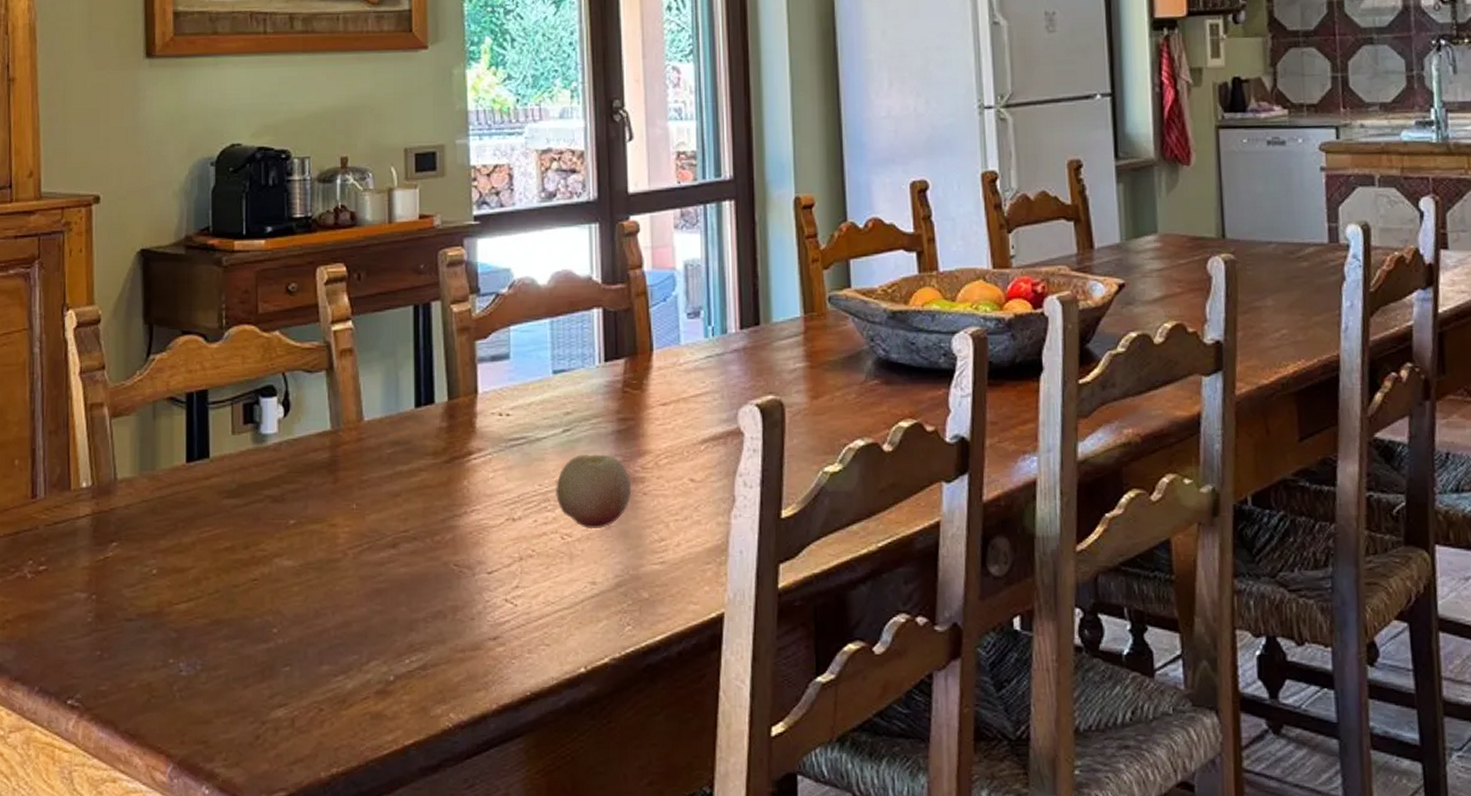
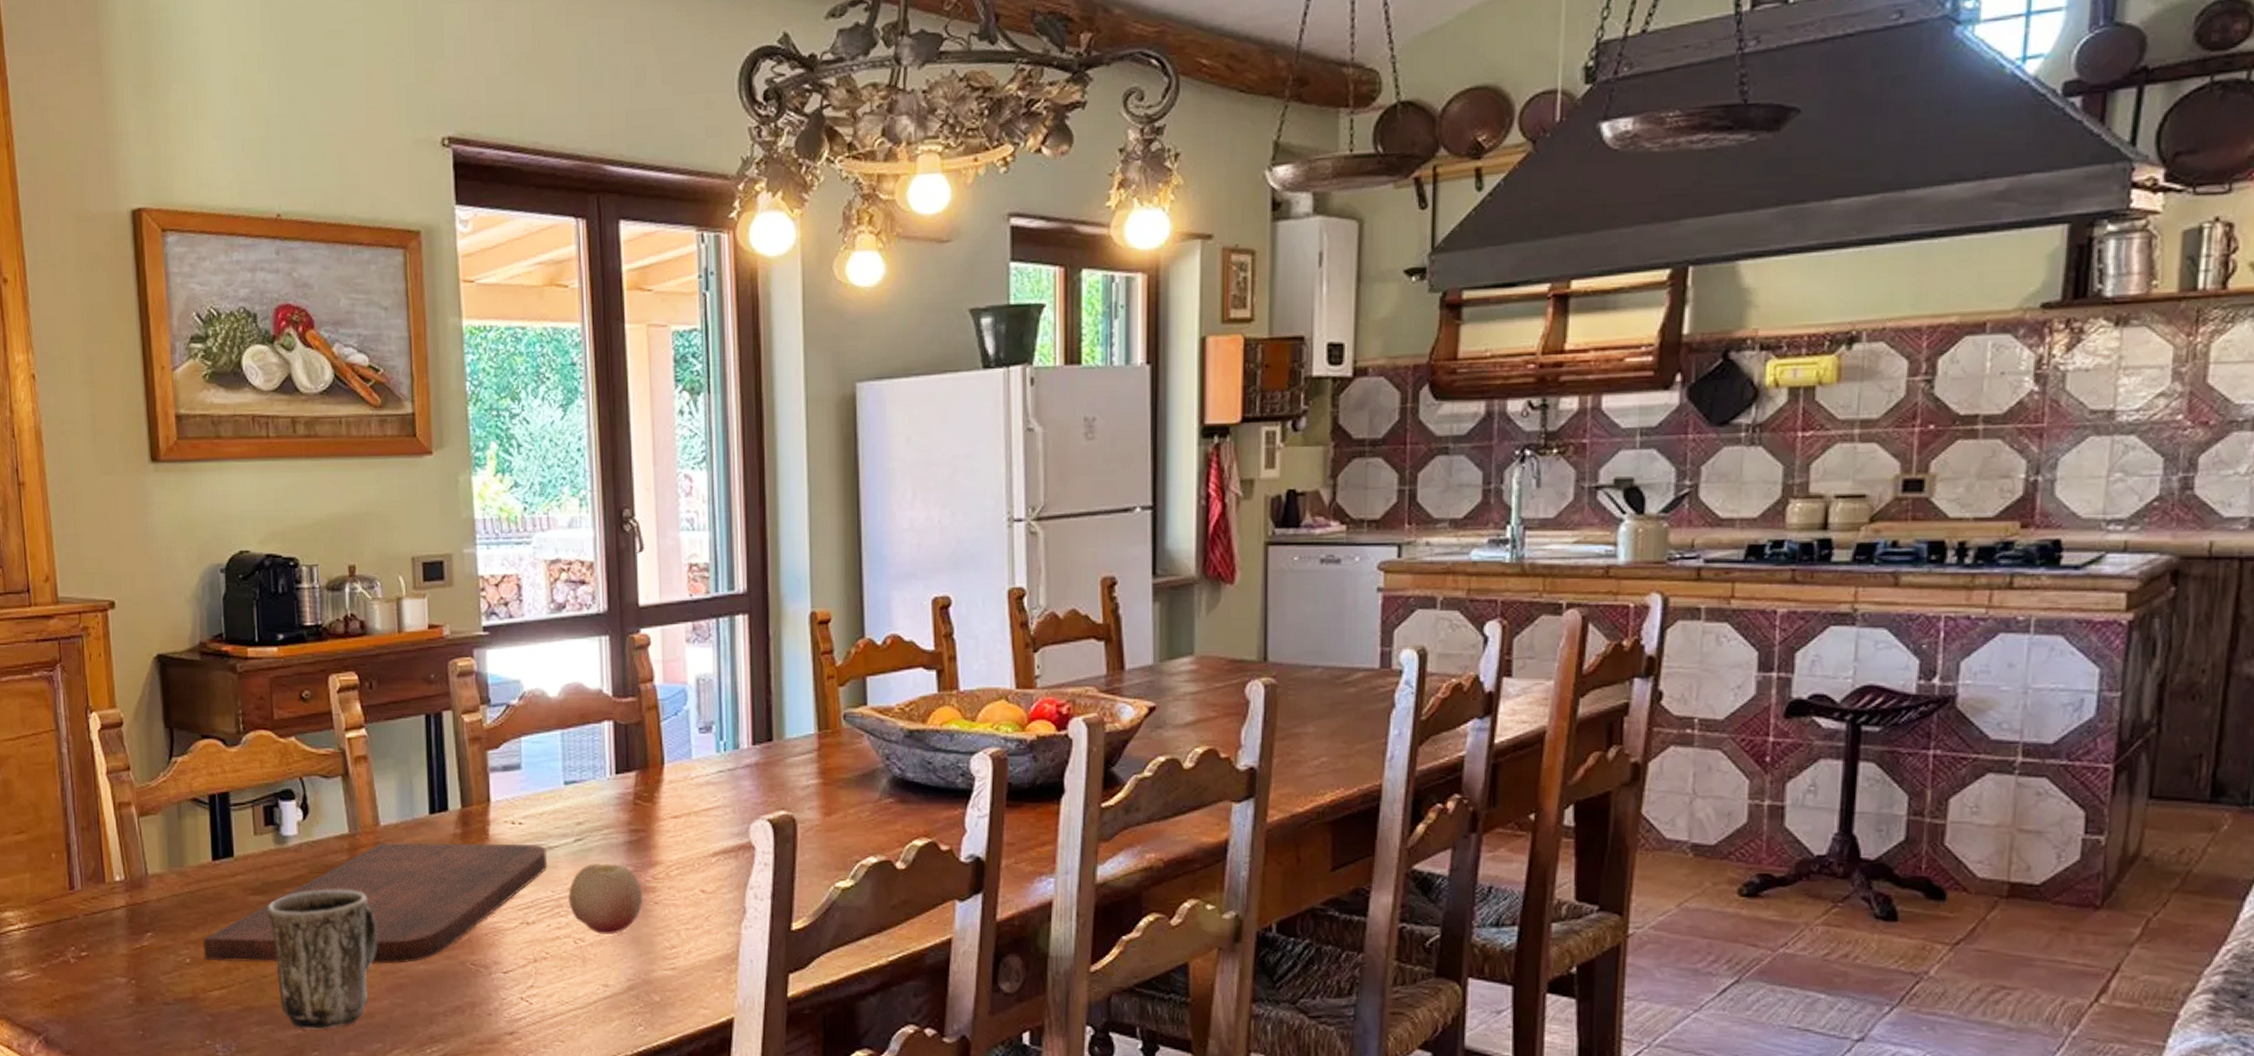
cutting board: none [171,435,535,572] -> present [203,842,548,964]
mug: none [243,489,358,642] -> present [268,889,378,1030]

